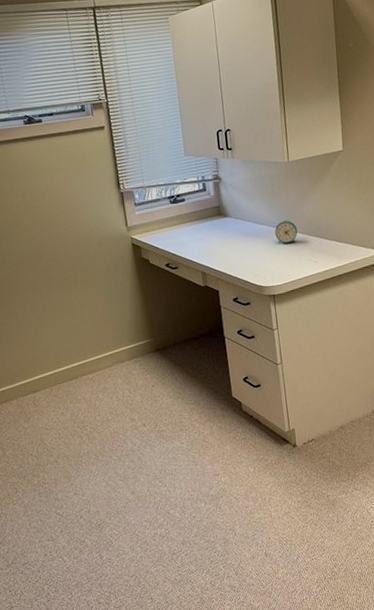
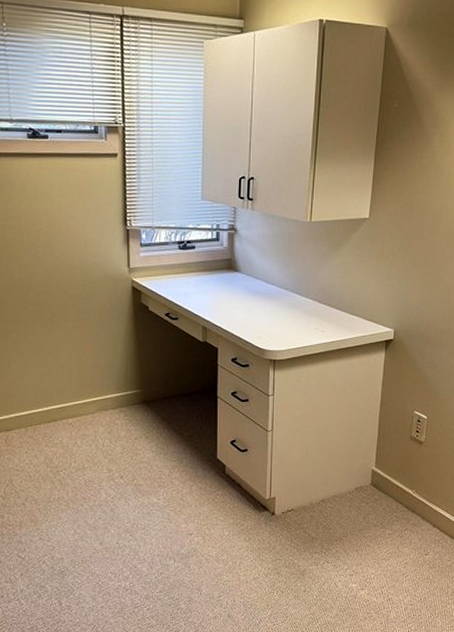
alarm clock: present [275,220,298,244] -> none [285,284,309,308]

